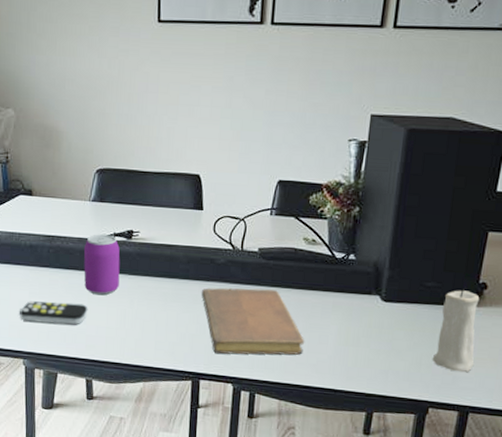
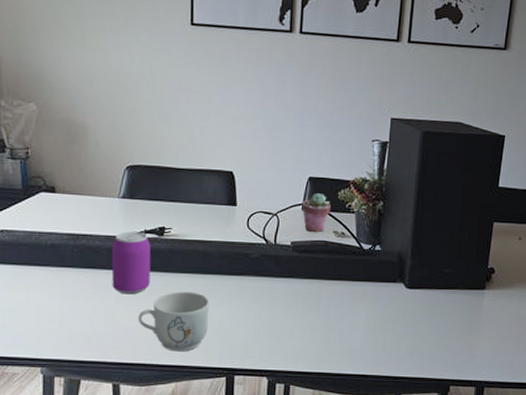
remote control: present [20,301,88,324] -> none [38,303,116,327]
mug: none [109,294,176,354] -> present [138,291,209,352]
notebook: present [201,287,305,355] -> none [235,281,337,348]
potted succulent: none [270,197,301,239] -> present [301,193,331,232]
candle: present [433,286,480,373] -> none [452,272,489,351]

